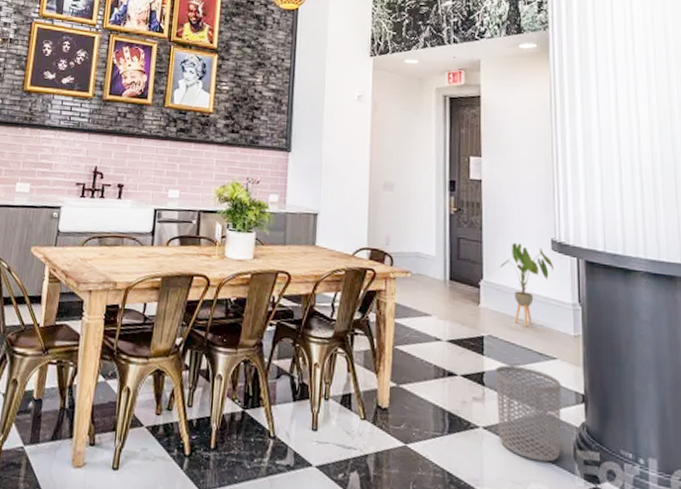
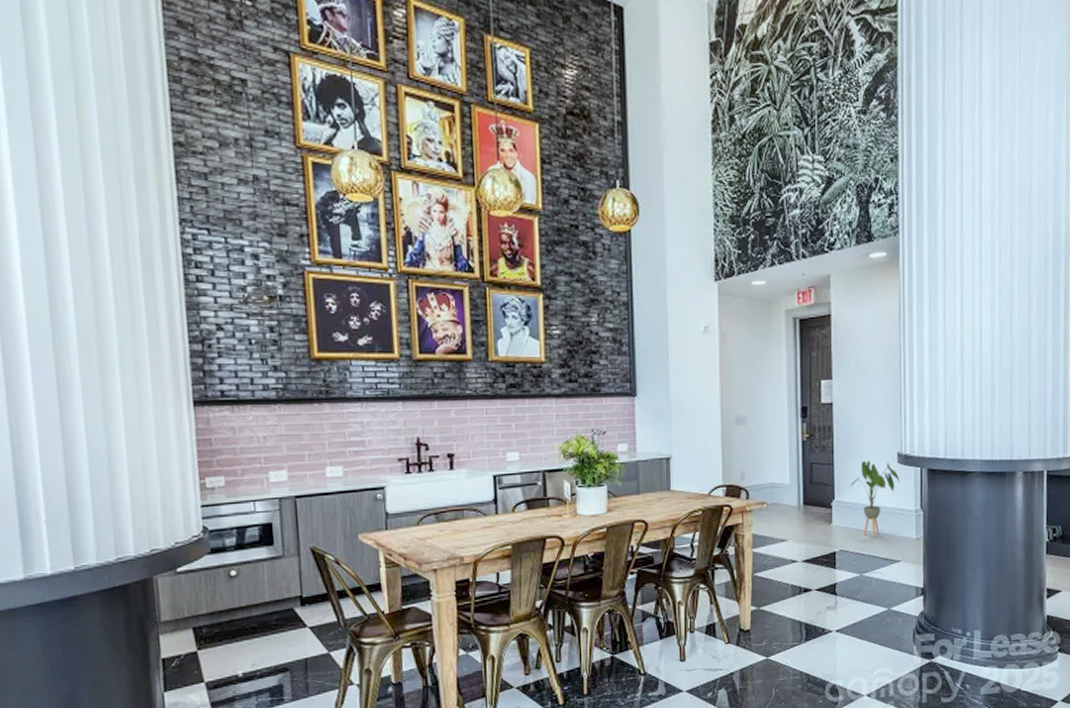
waste bin: present [496,365,561,462] -> none [847,573,904,650]

